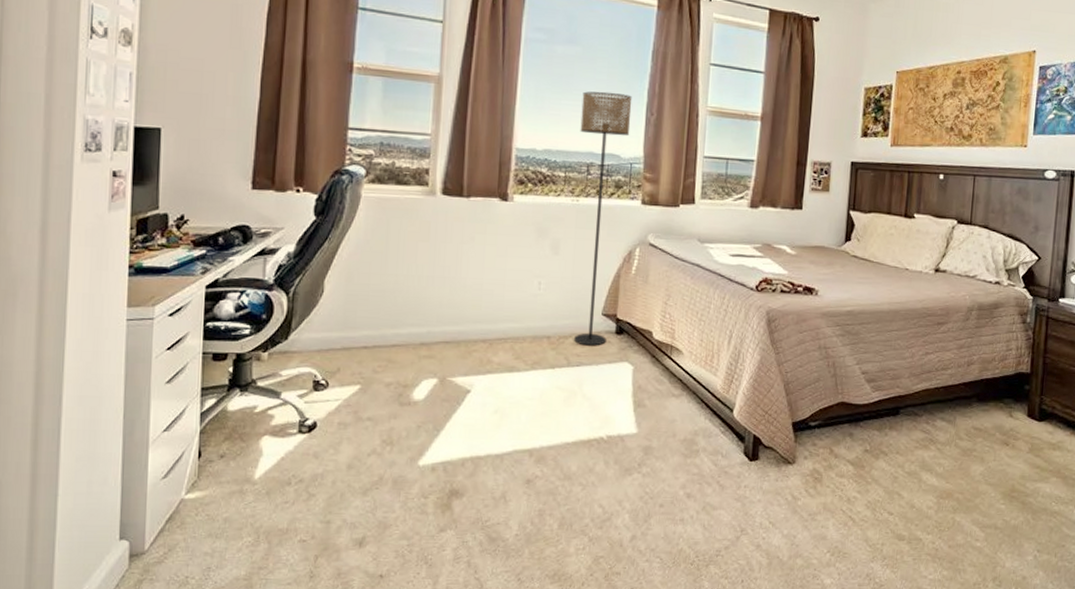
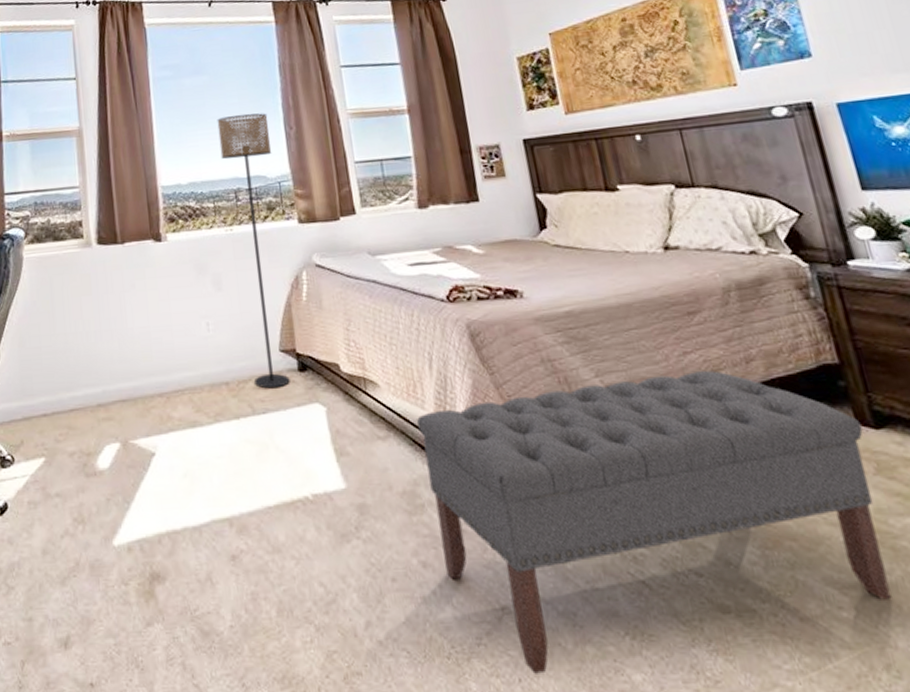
bench: none [705,368,1030,577] -> present [417,370,892,674]

